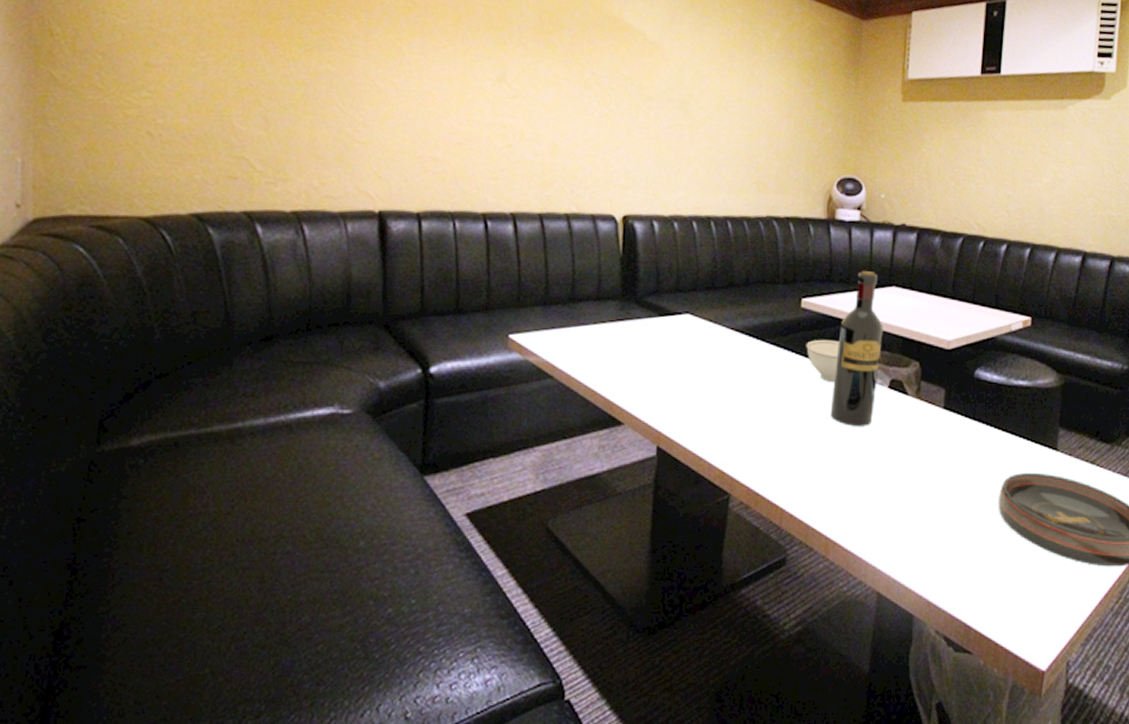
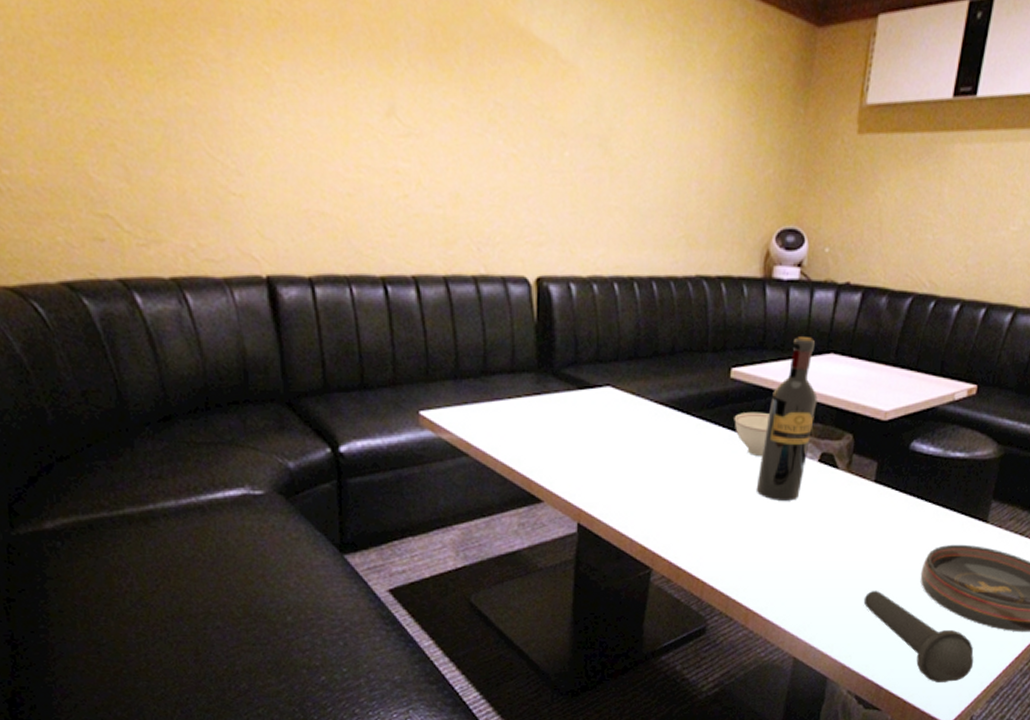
microphone: none [944,519,1063,622] -> present [863,590,974,682]

